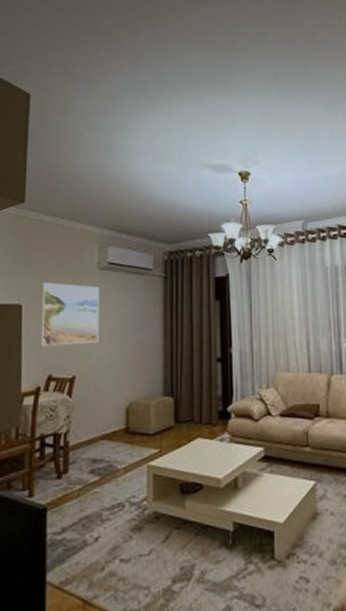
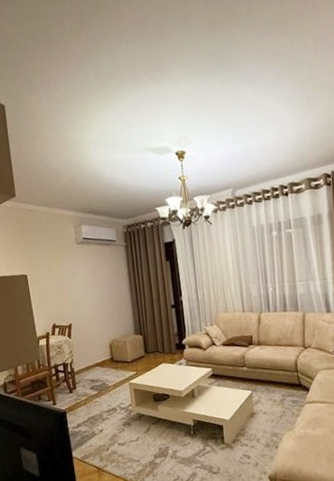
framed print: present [40,282,100,347] -> none [38,256,84,304]

